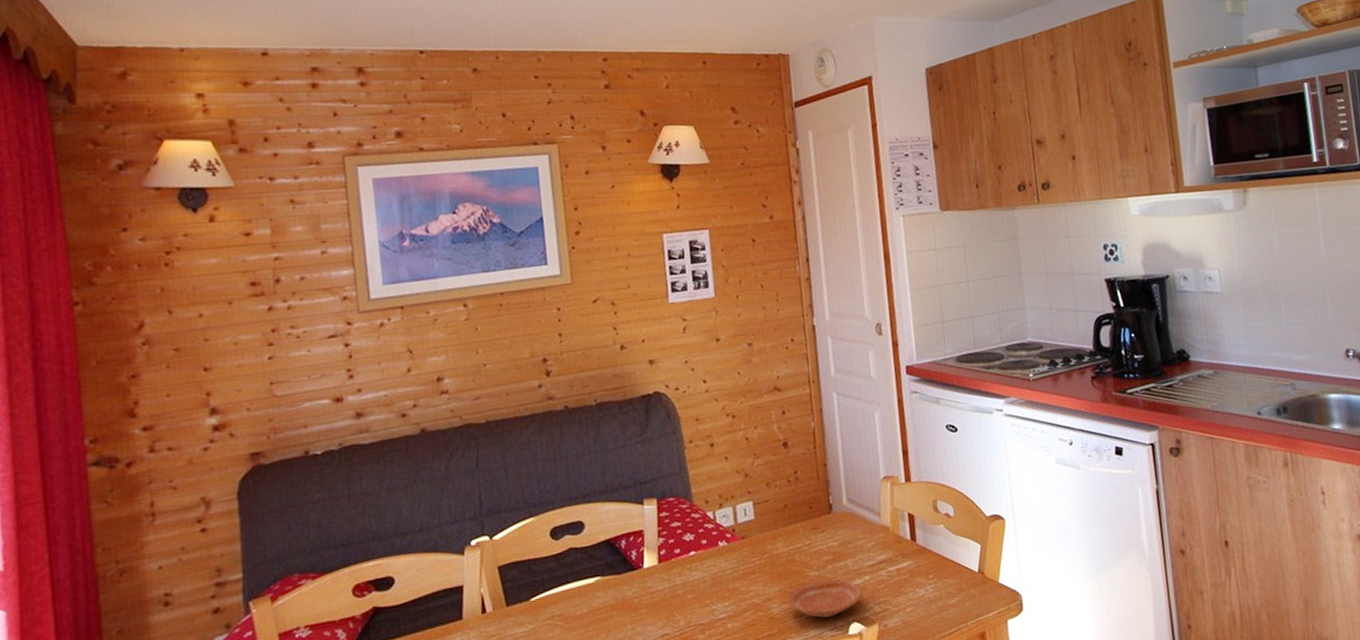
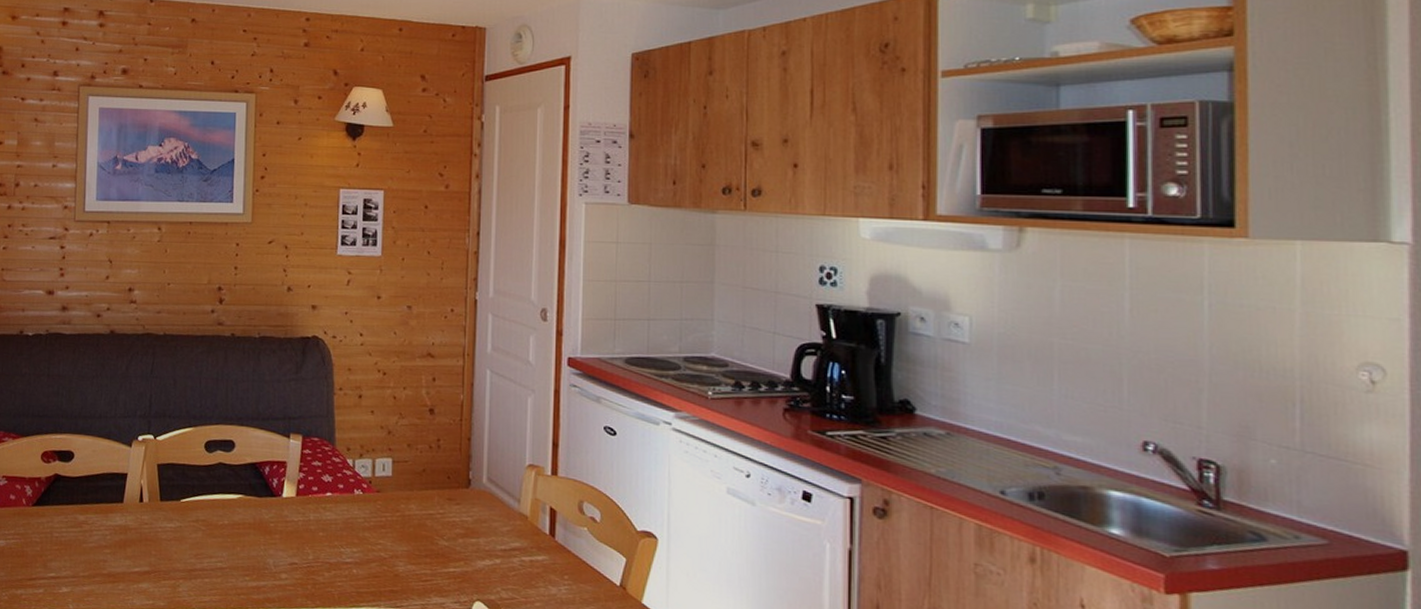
plate: present [786,579,863,618] -> none [413,550,491,590]

